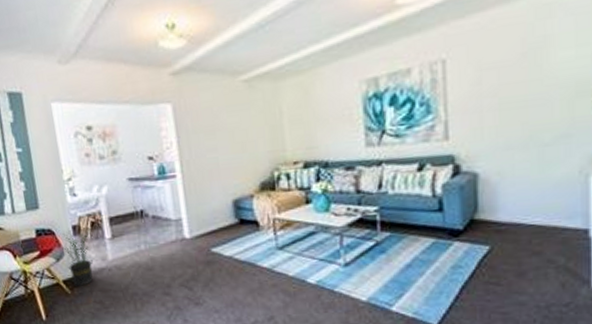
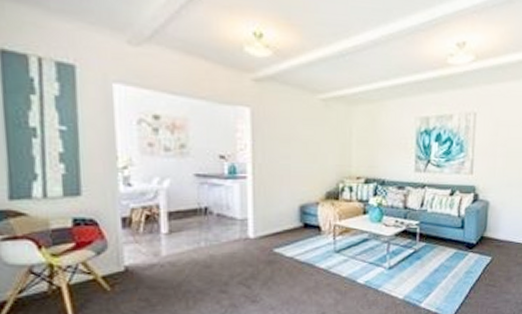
potted plant: present [62,228,94,286] -> none [107,221,144,283]

